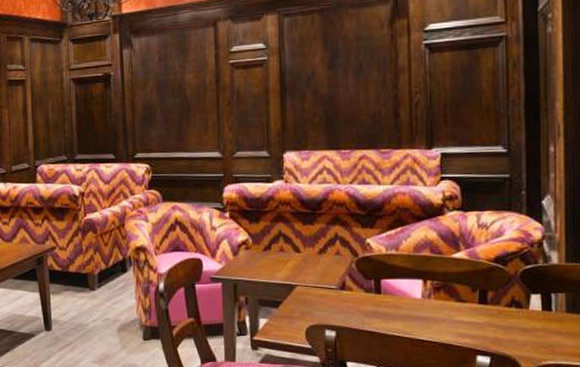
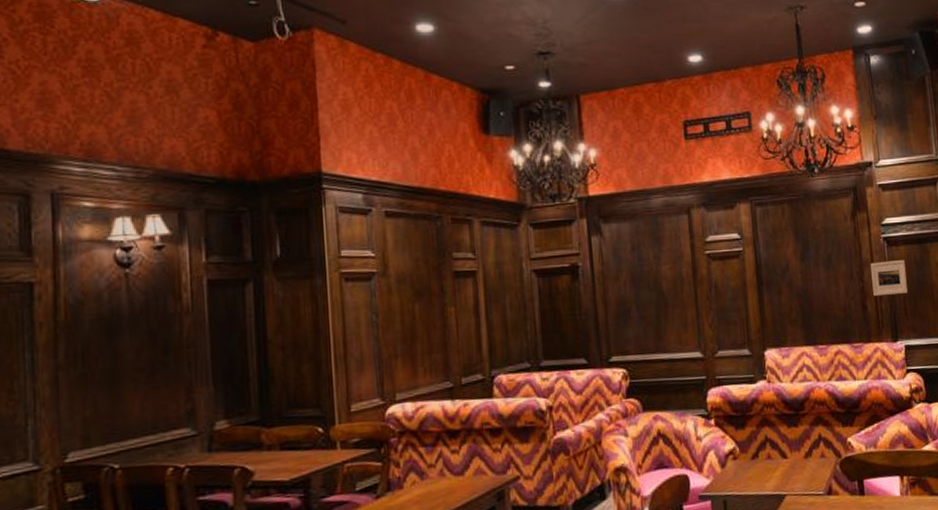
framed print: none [407,67,449,104] -> present [870,260,908,297]

